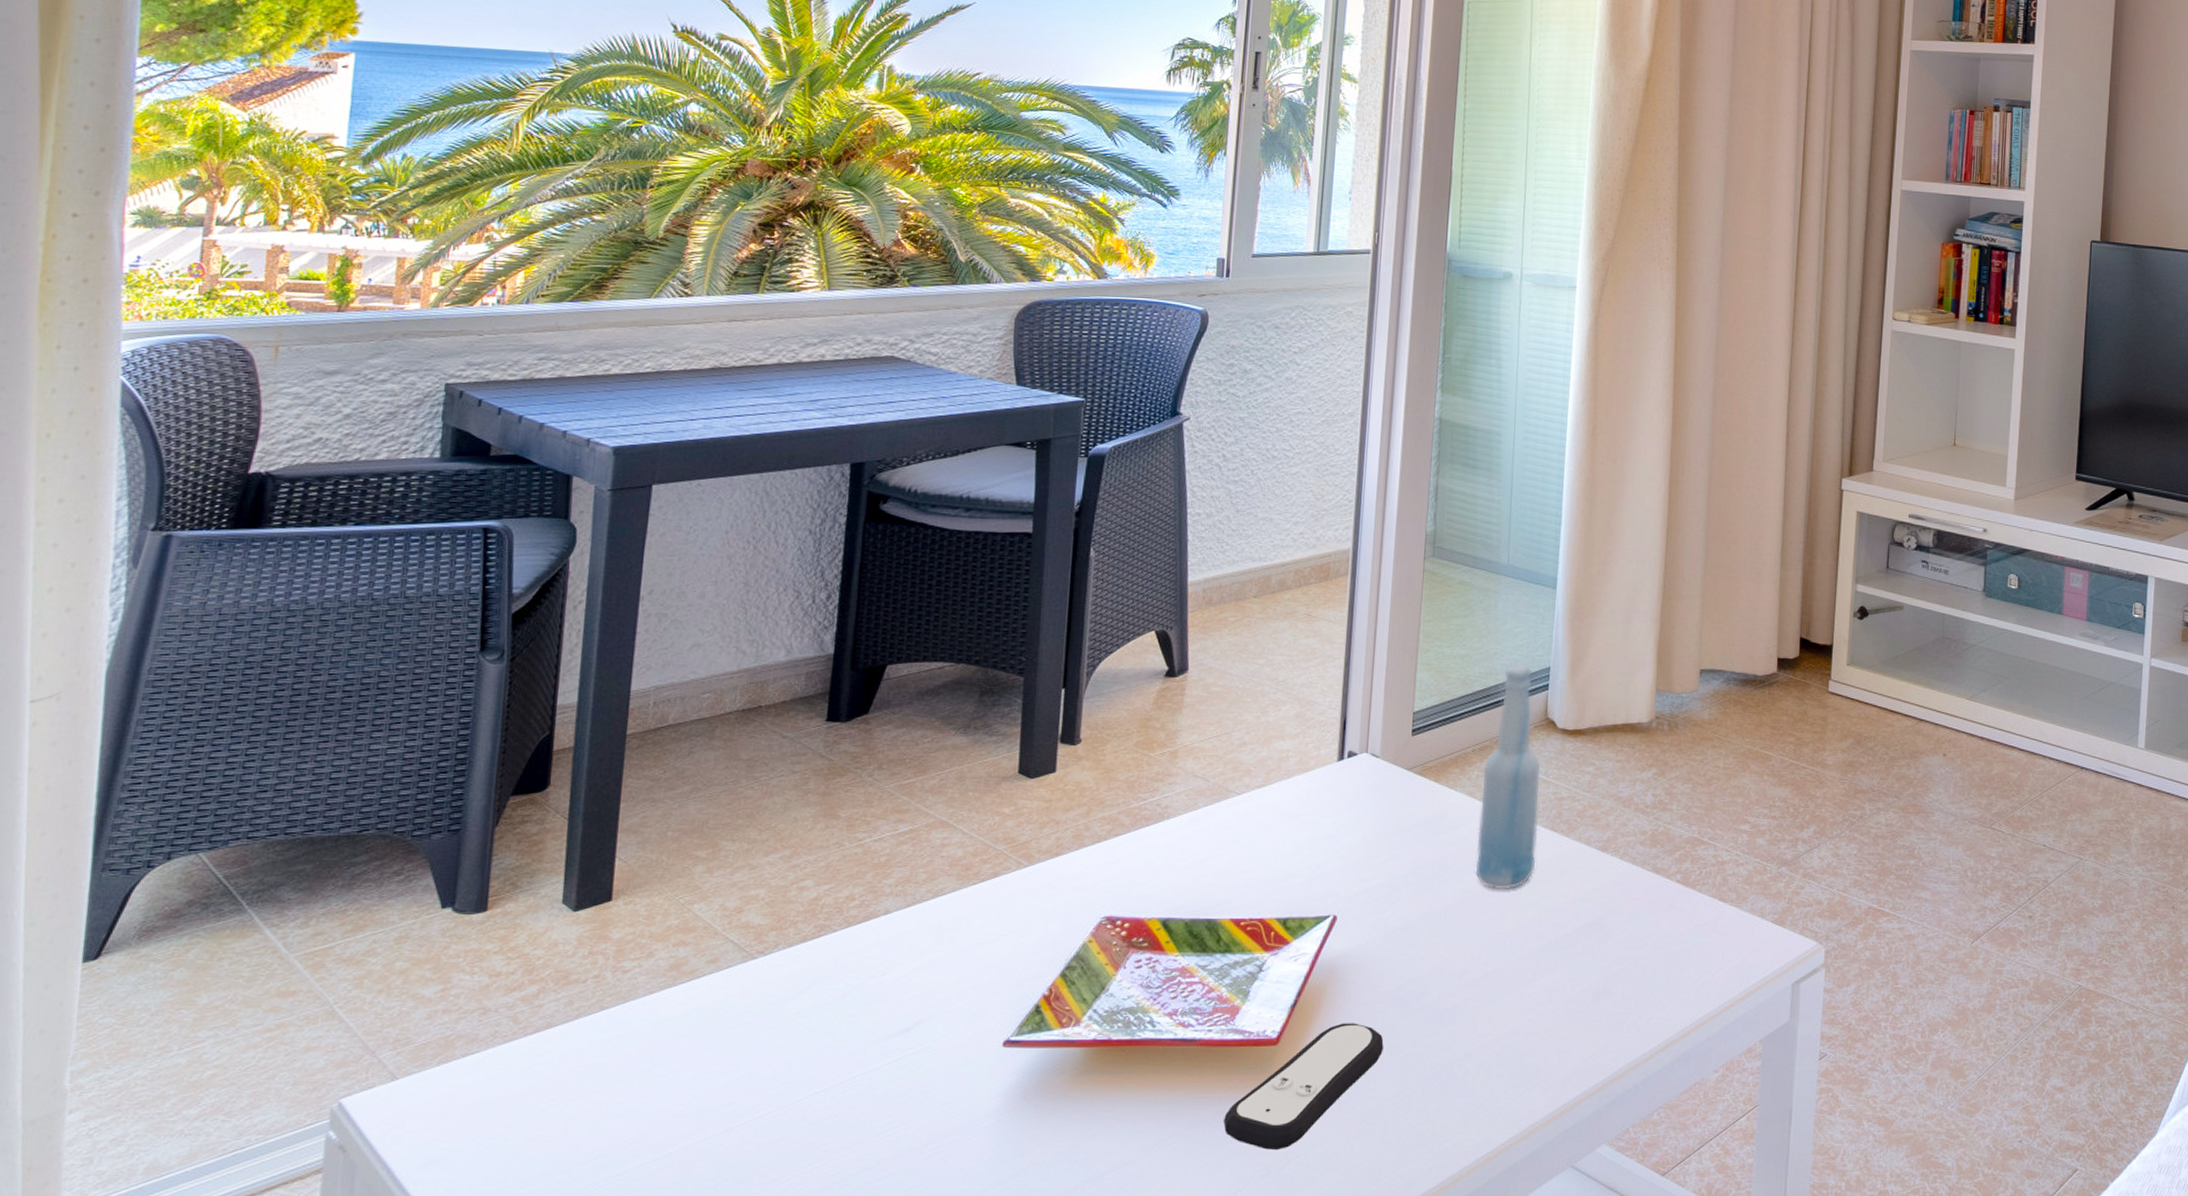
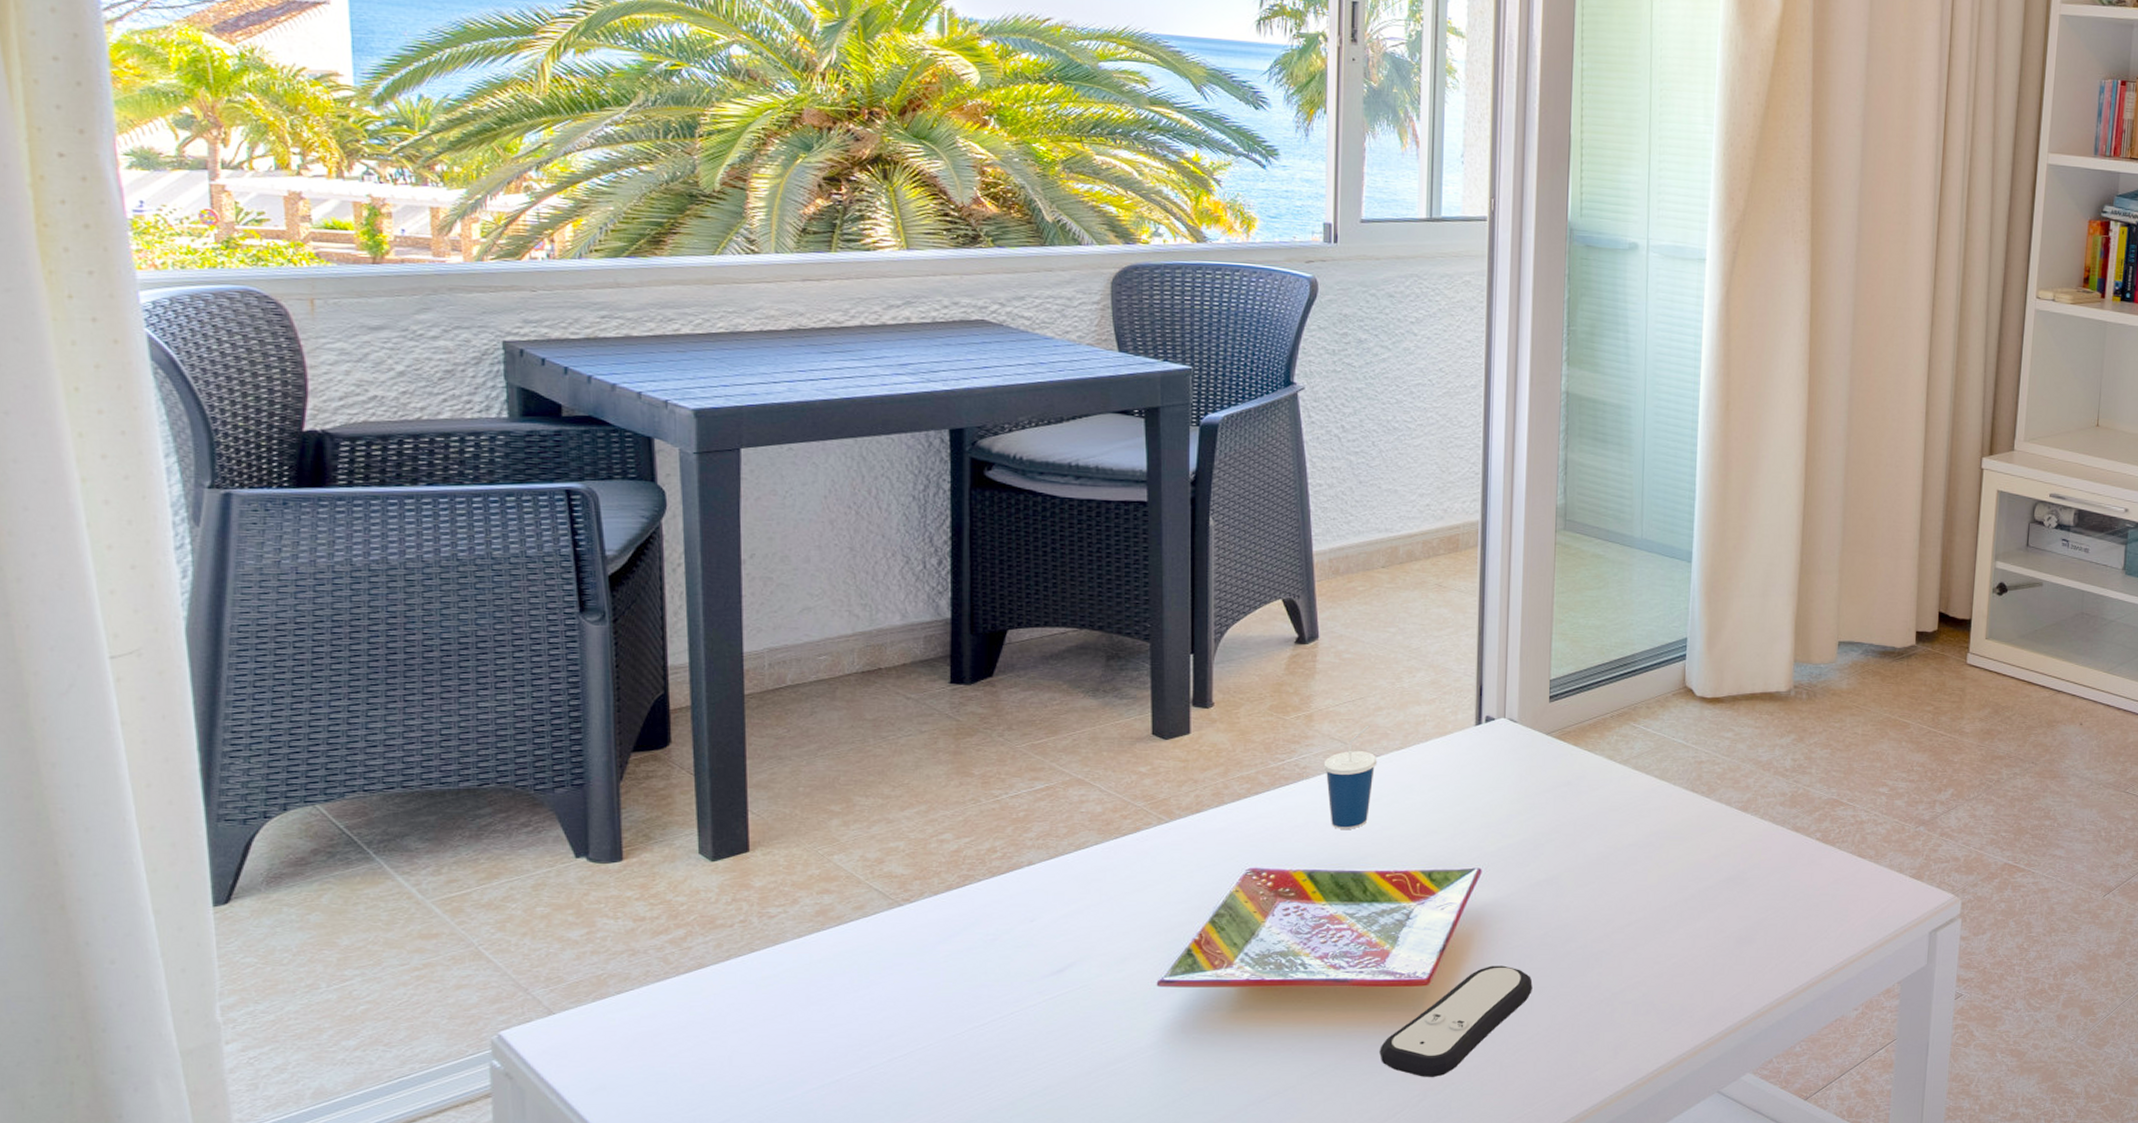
cup: none [1185,762,1239,873] -> present [1323,725,1378,829]
bottle: present [1475,664,1541,890] -> none [1617,635,1680,846]

